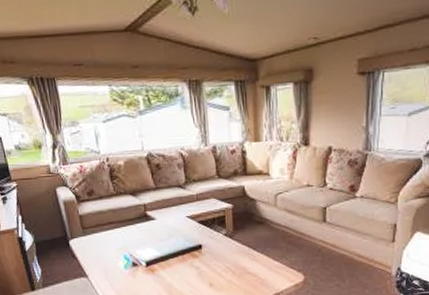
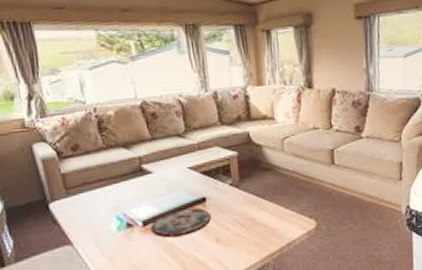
plate: none [153,254,206,279] -> present [151,208,211,238]

